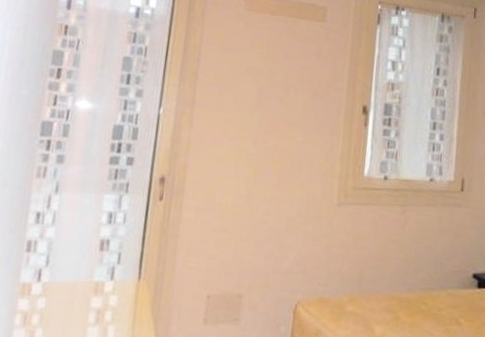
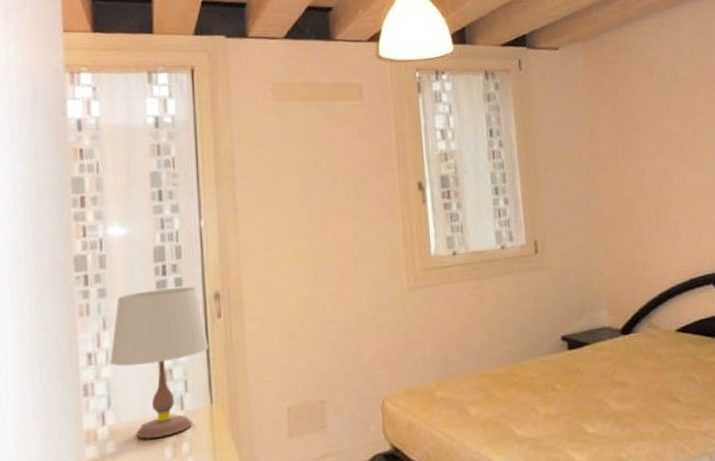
table lamp: none [55,164,147,303] -> present [110,287,208,439]

